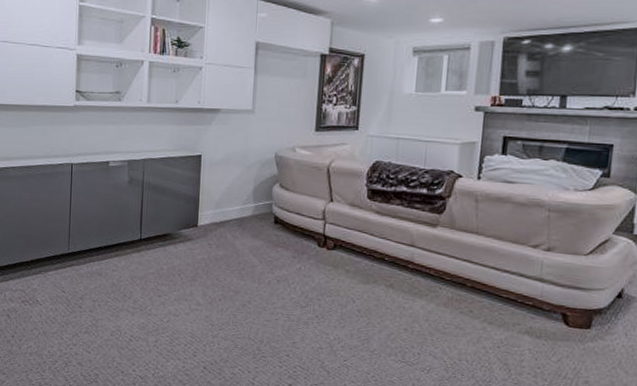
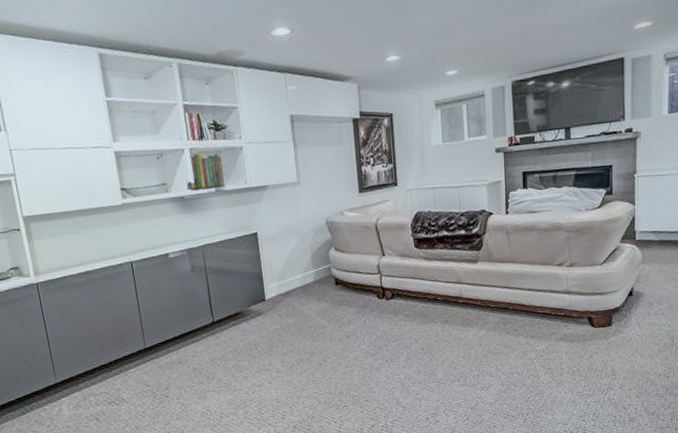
books: none [139,68,179,105] -> present [186,153,225,191]

